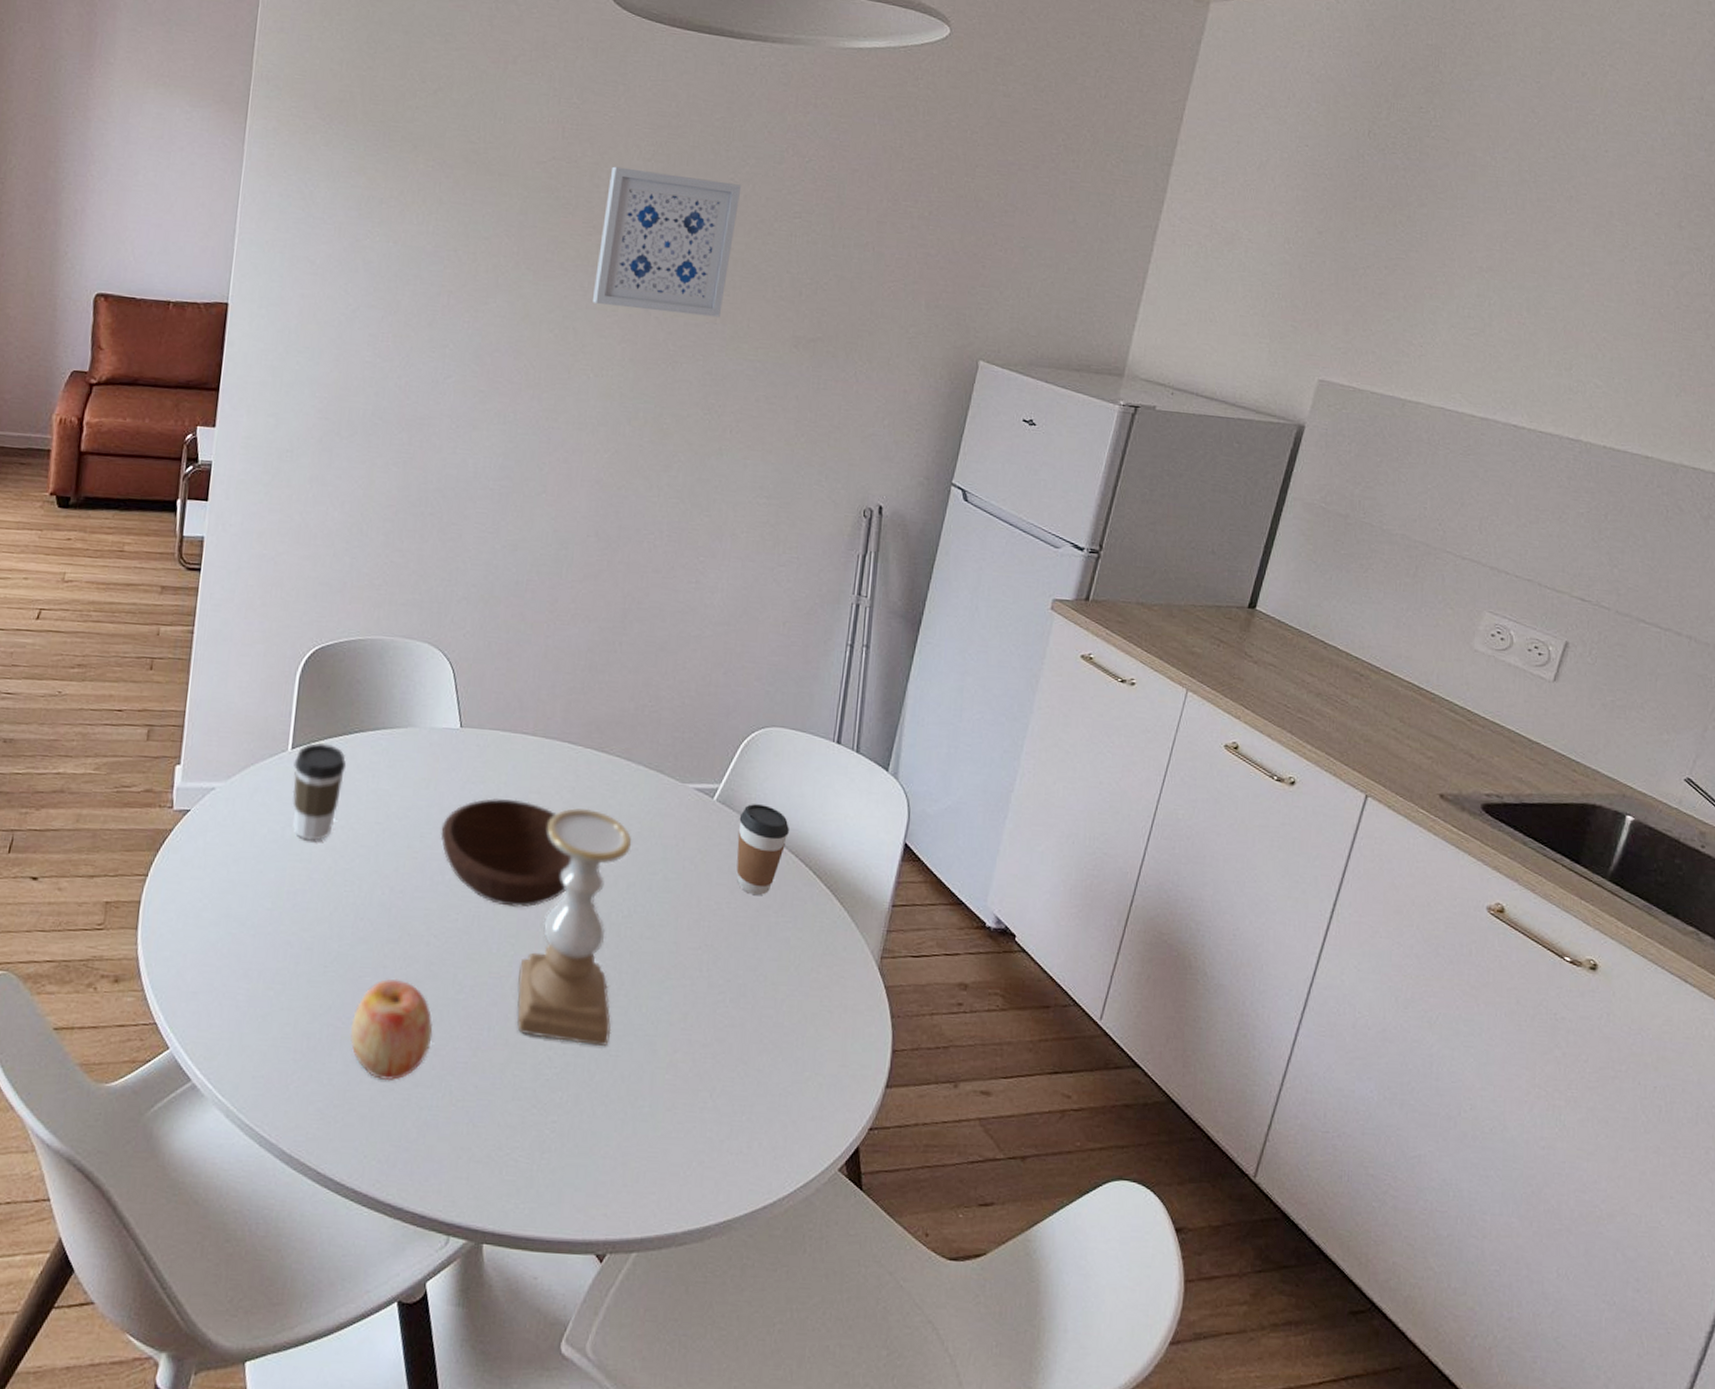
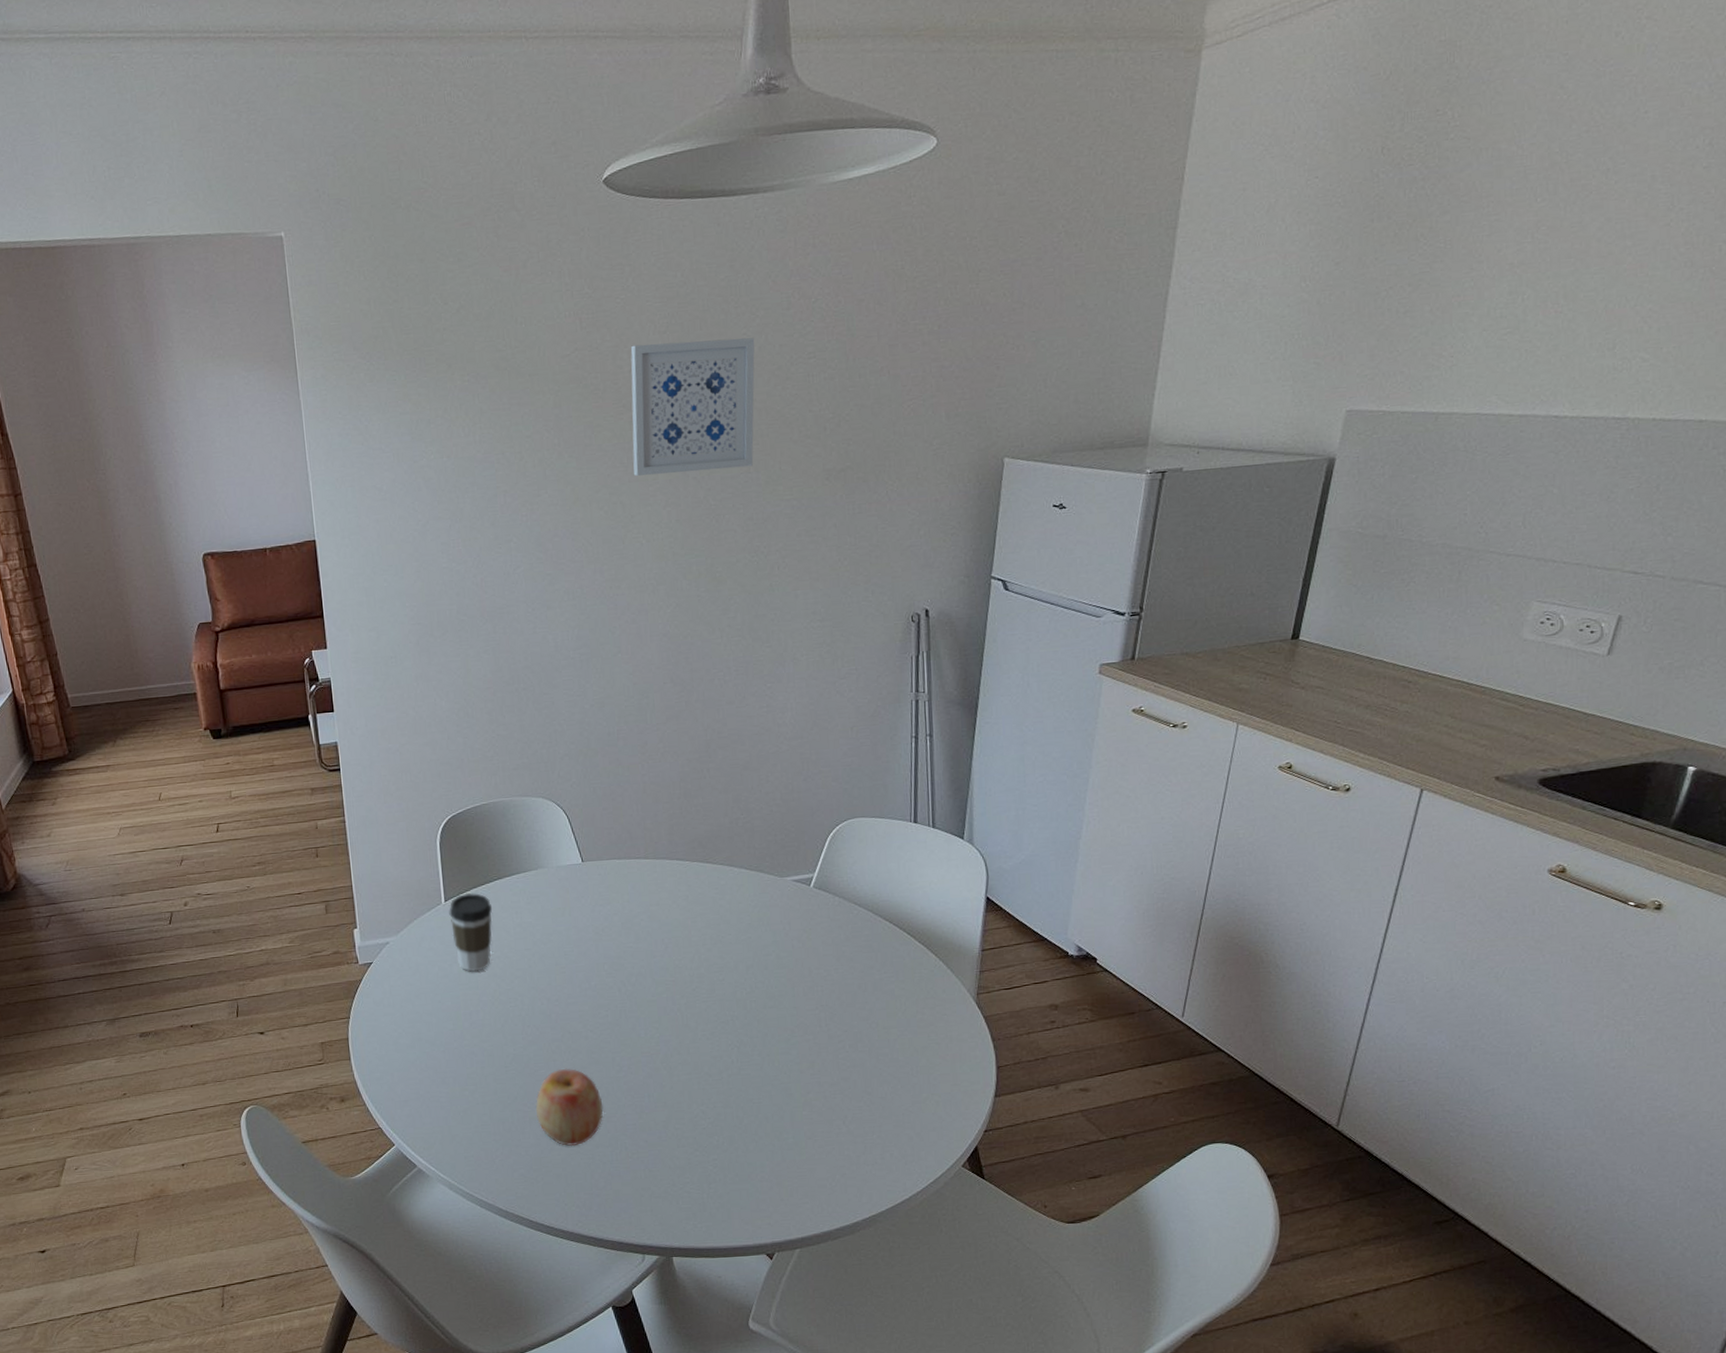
bowl: present [440,798,572,908] -> none [581,913,695,999]
candle holder: present [517,808,632,1046] -> none [666,910,752,1098]
coffee cup: present [736,804,789,896] -> none [835,884,881,960]

